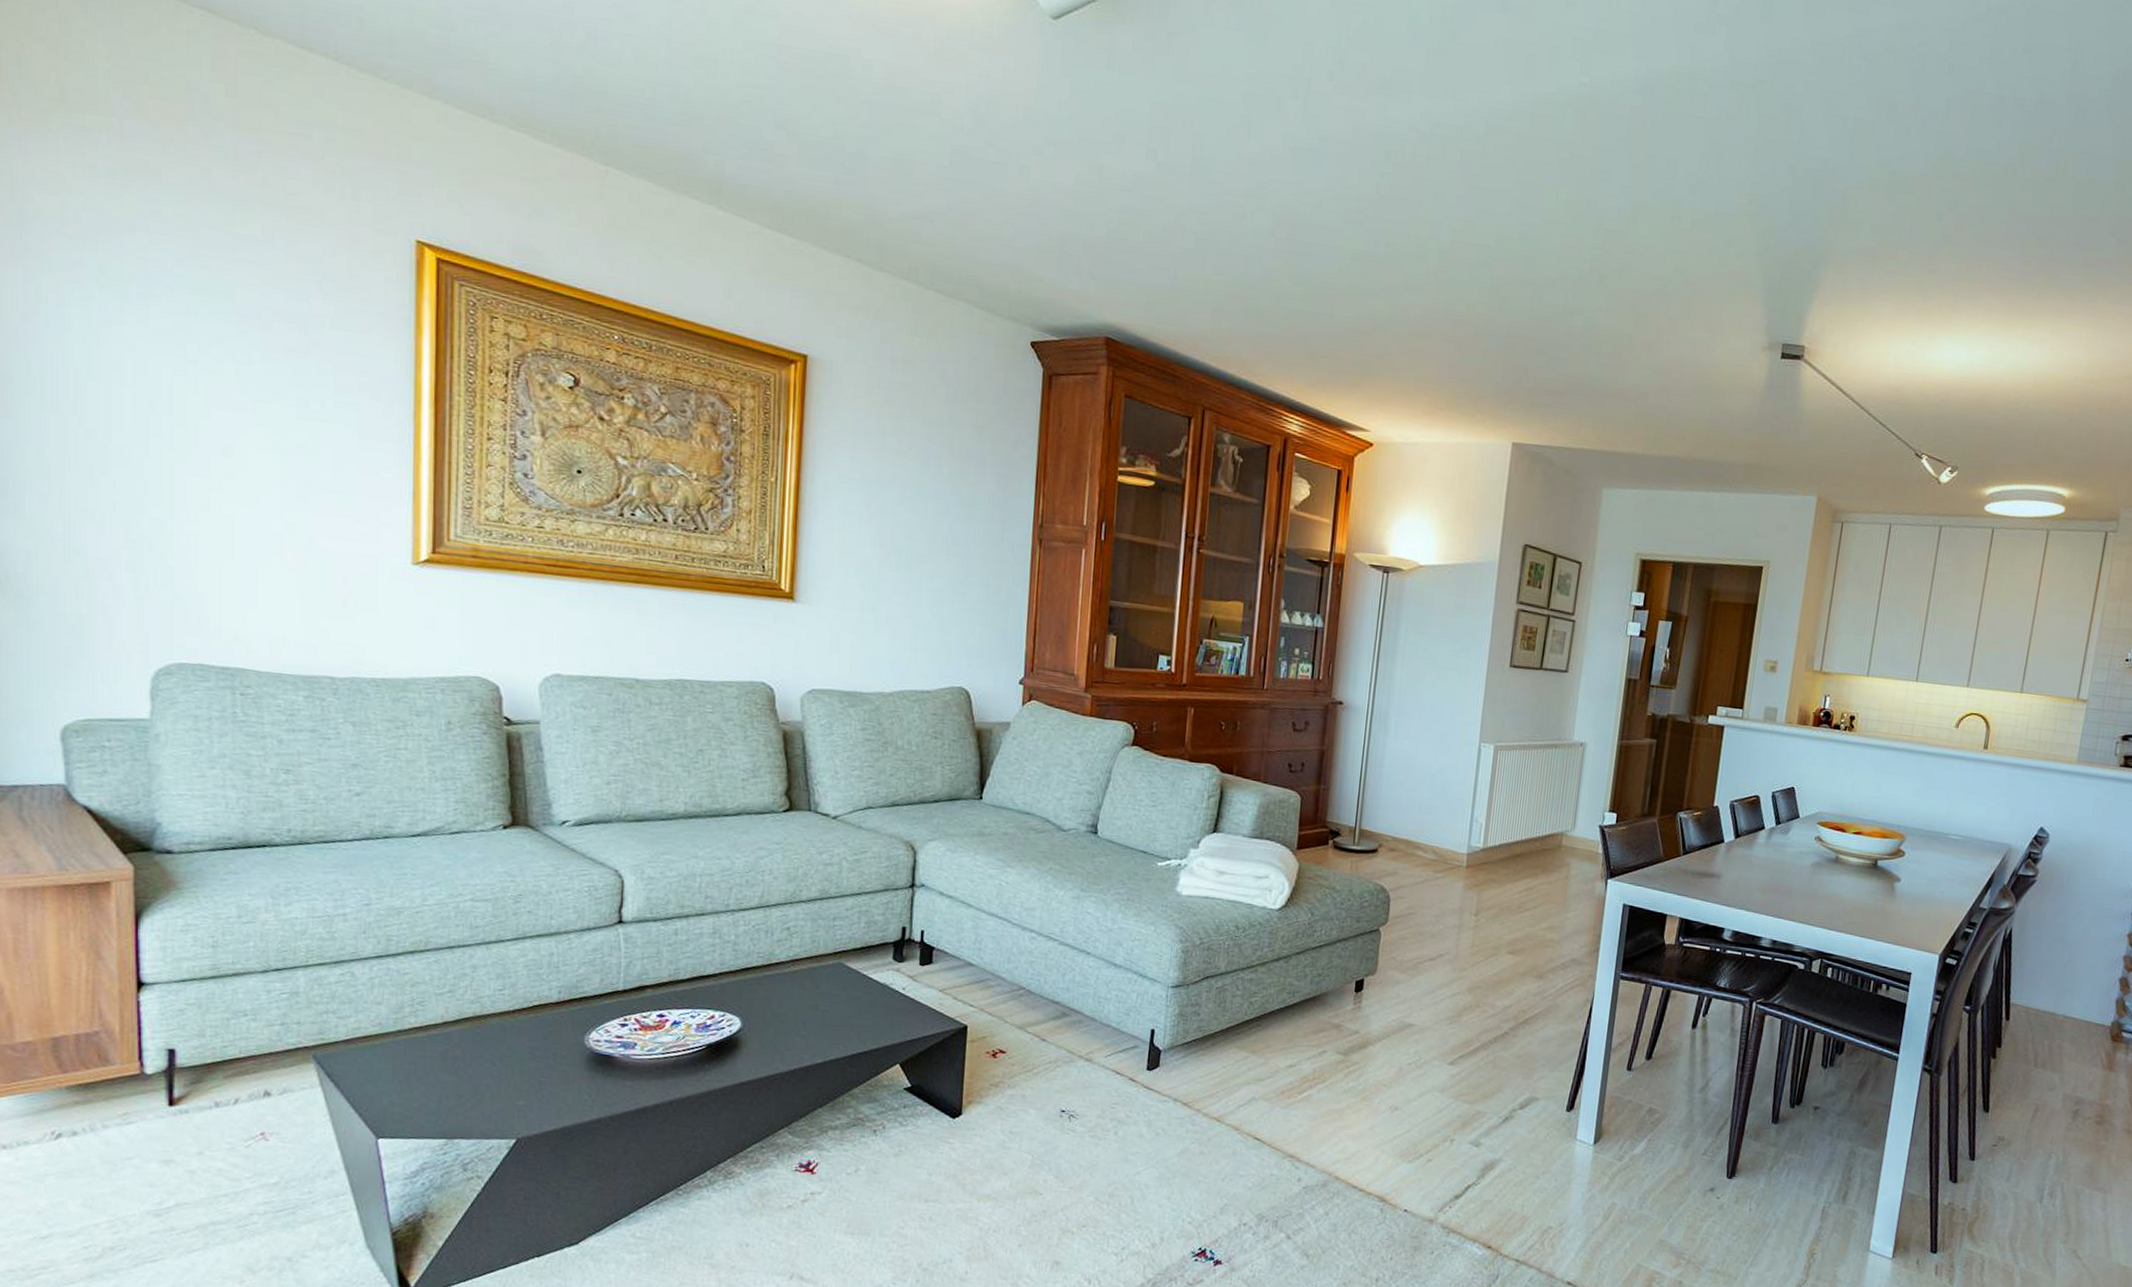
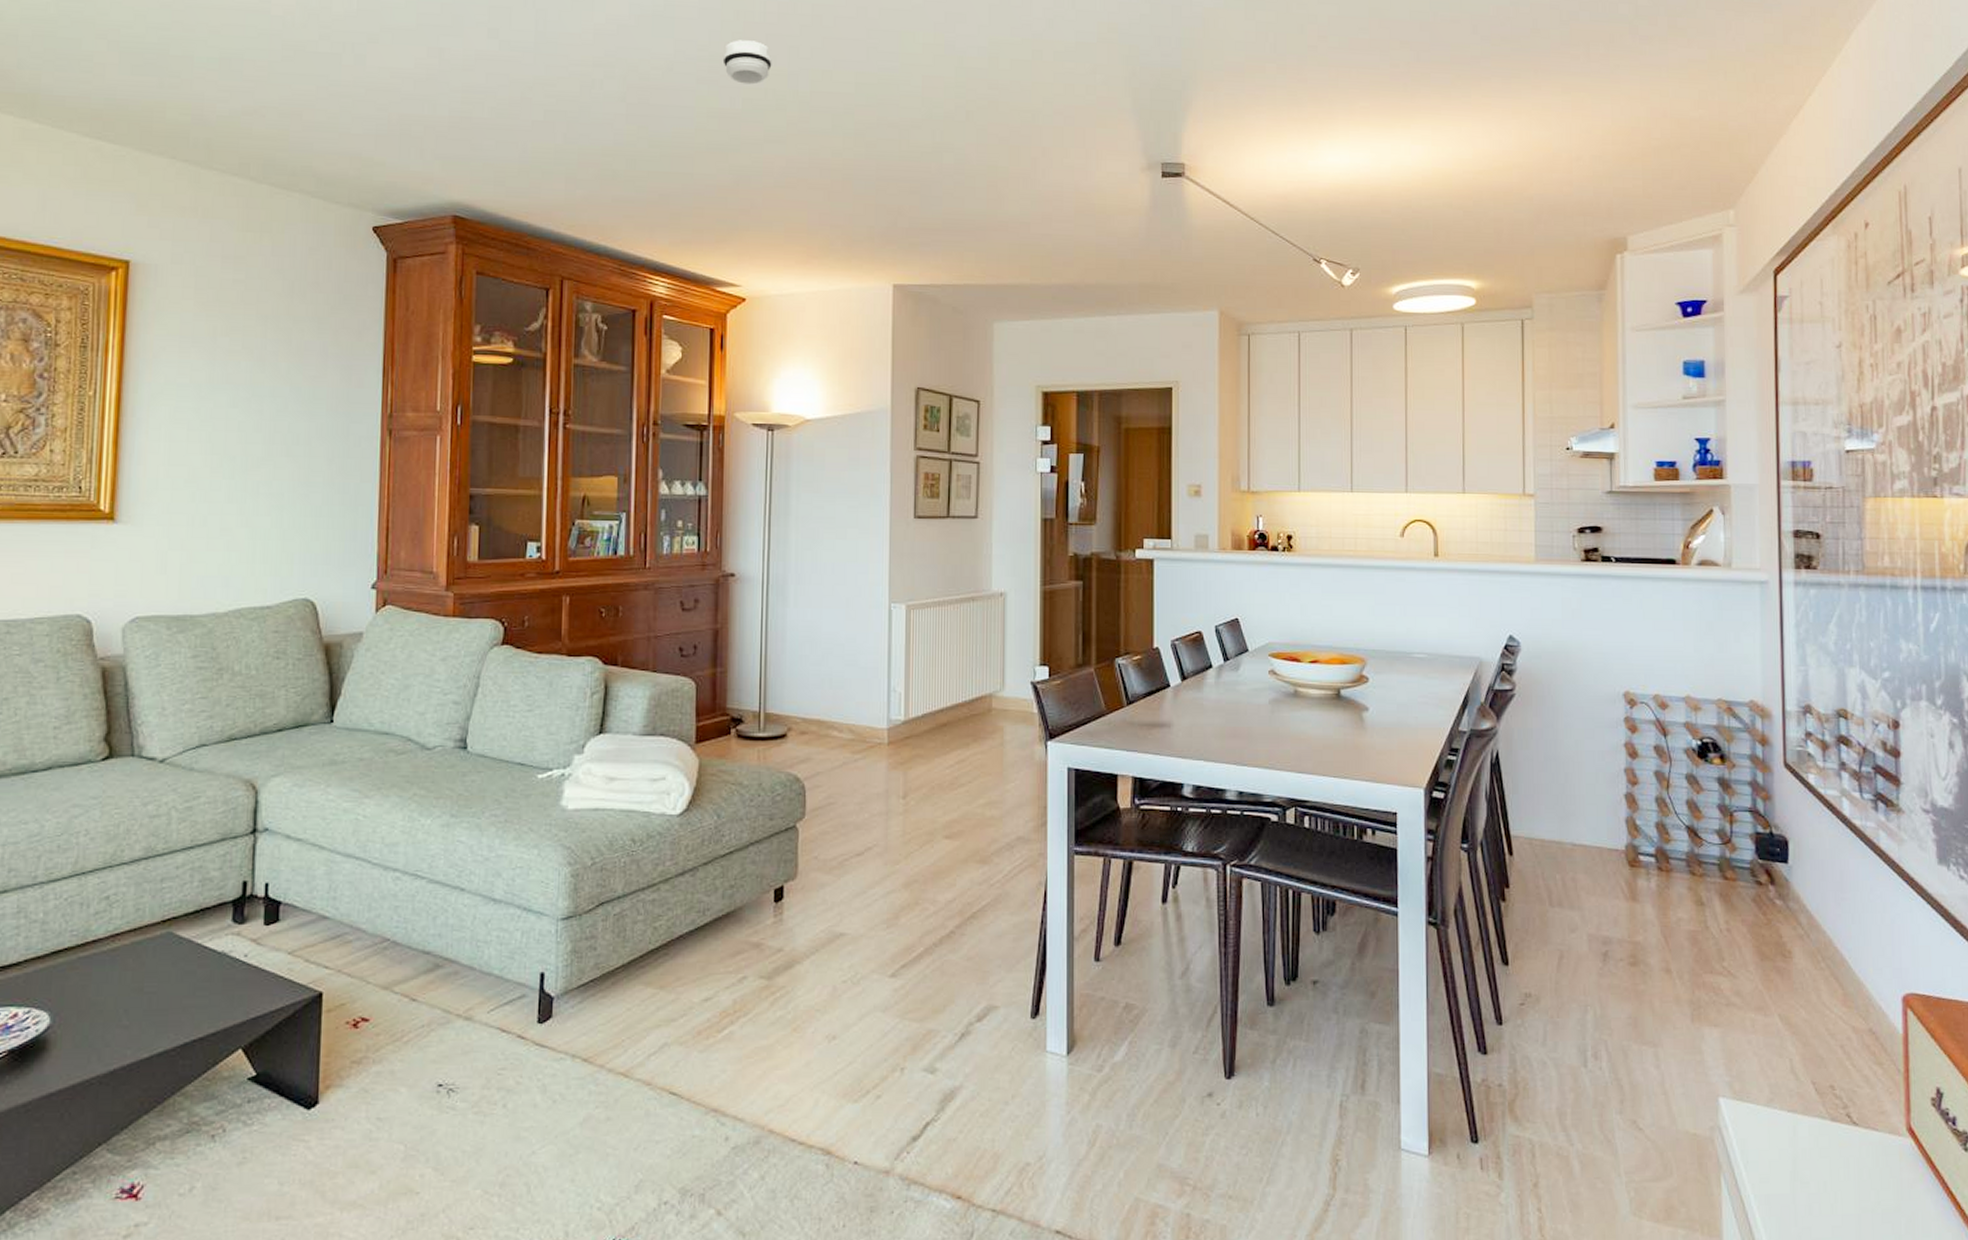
smoke detector: none [1370,181,1418,229] -> present [722,40,772,85]

